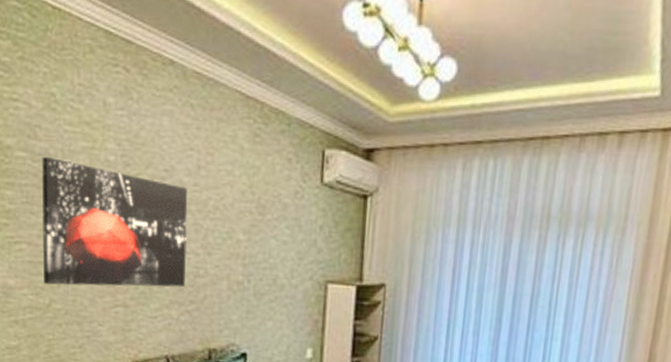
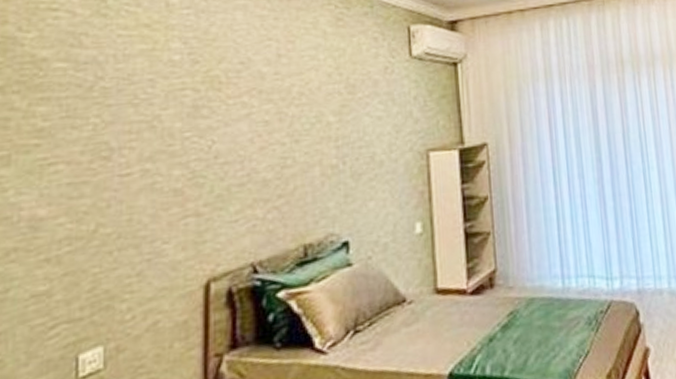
wall art: present [42,156,188,287] -> none [87,64,270,207]

